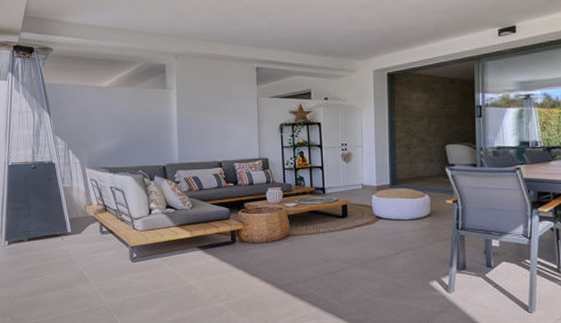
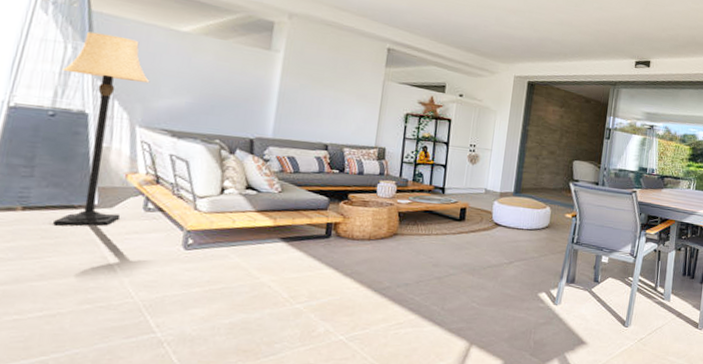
lamp: none [34,99,89,250] -> present [53,31,150,226]

